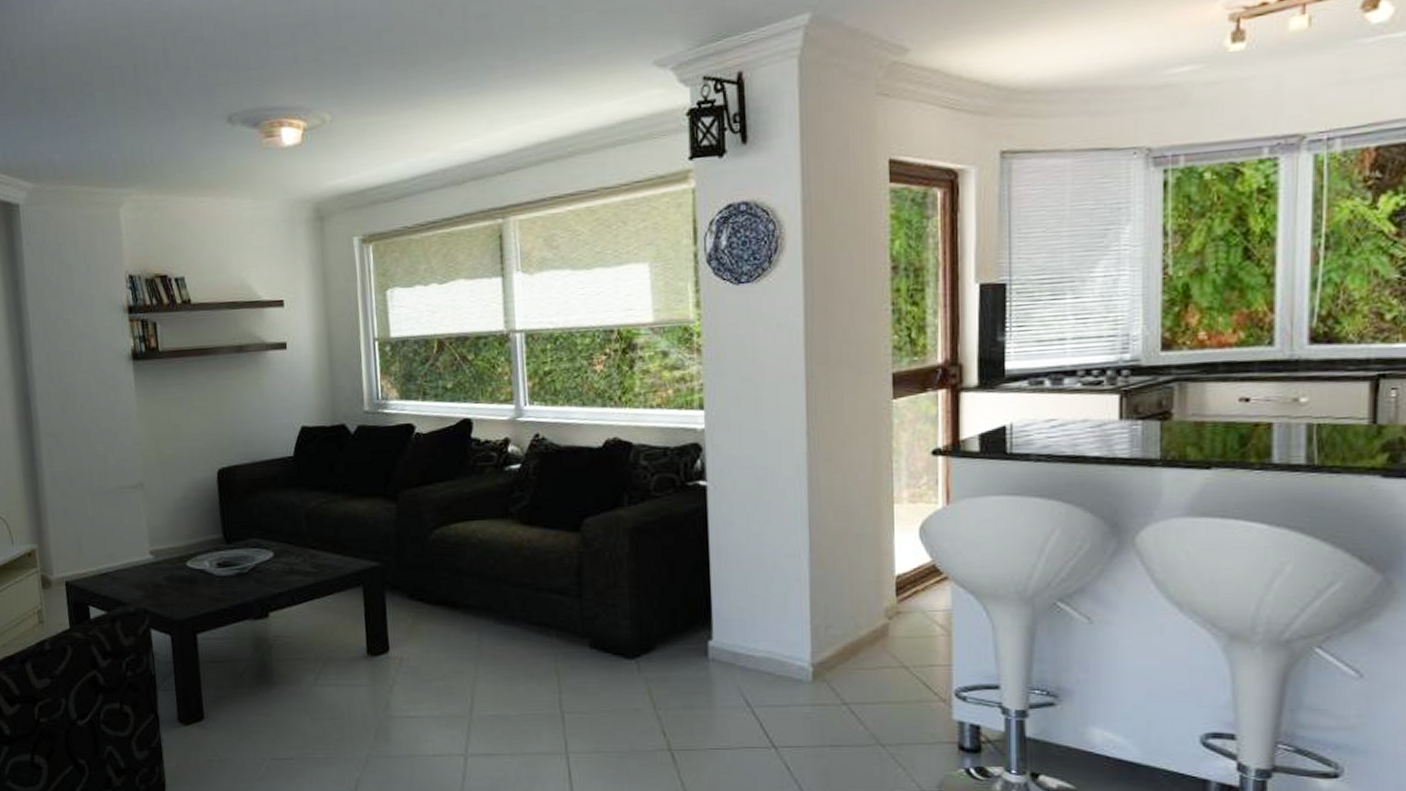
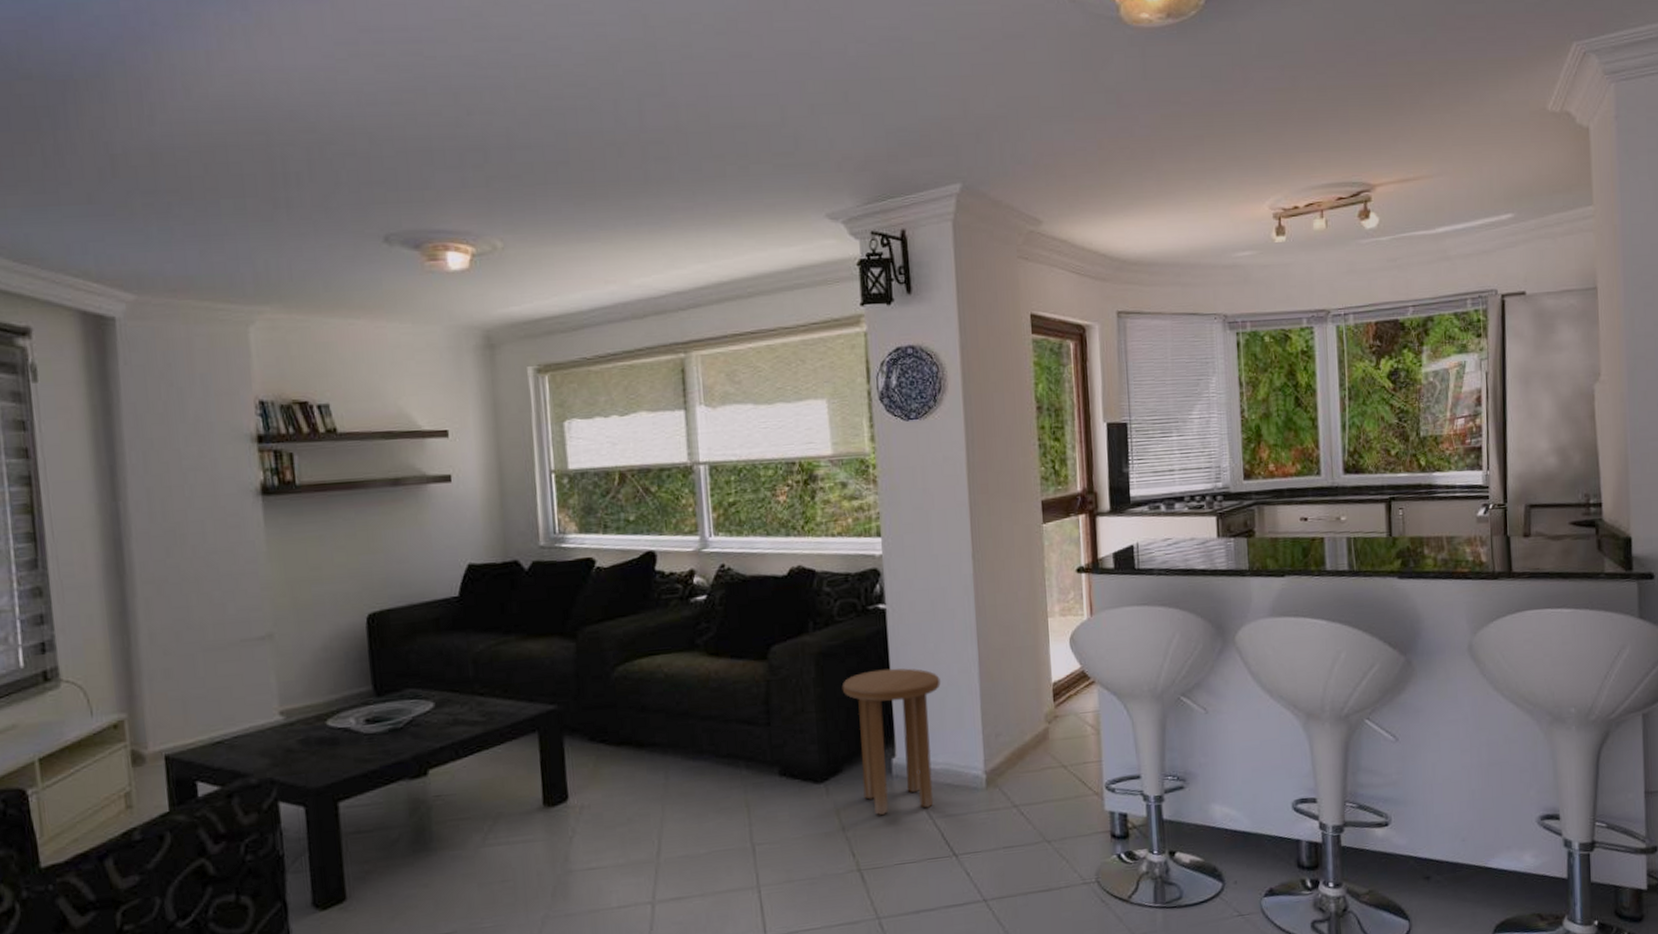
side table: none [656,548,765,698] -> present [841,668,941,816]

